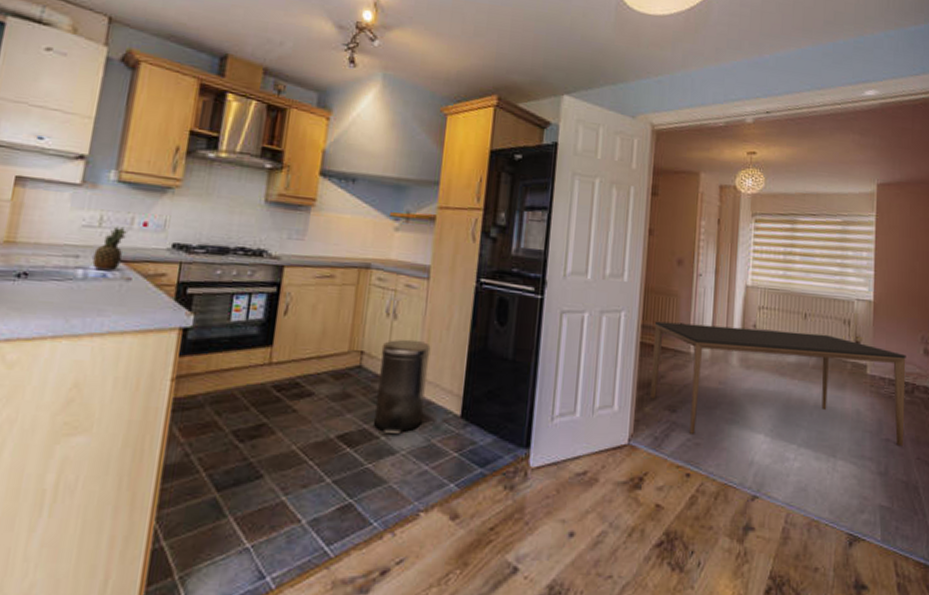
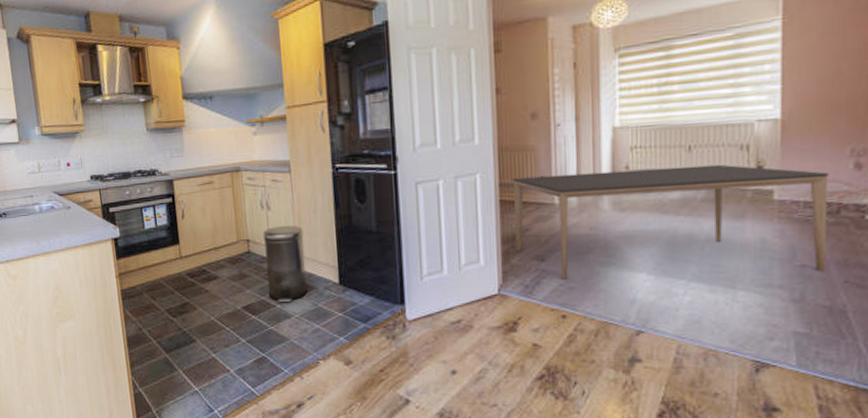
fruit: present [92,226,129,271] -> none [41,169,61,204]

